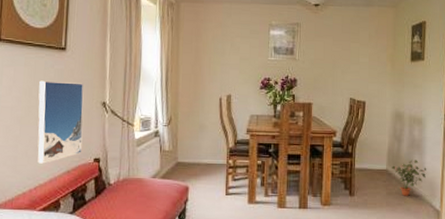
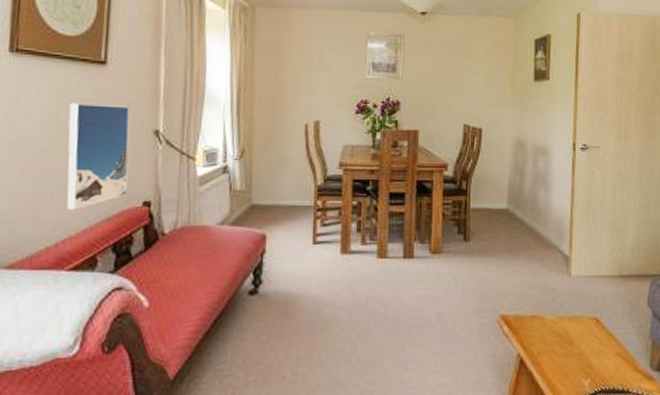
potted plant: present [392,160,427,196] -> none [513,197,554,240]

